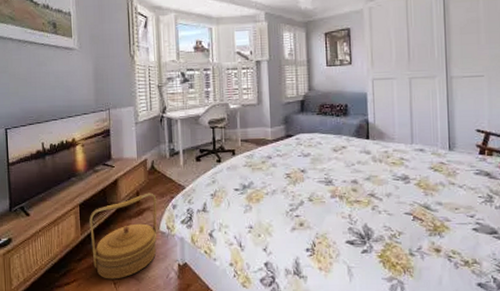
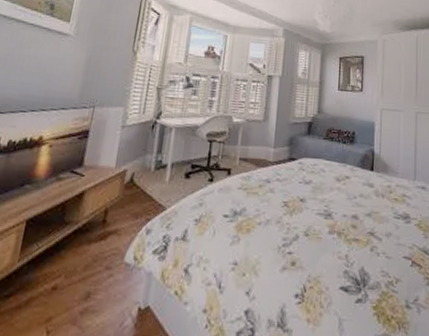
woven basket: present [89,192,157,279] -> none [25,211,129,326]

